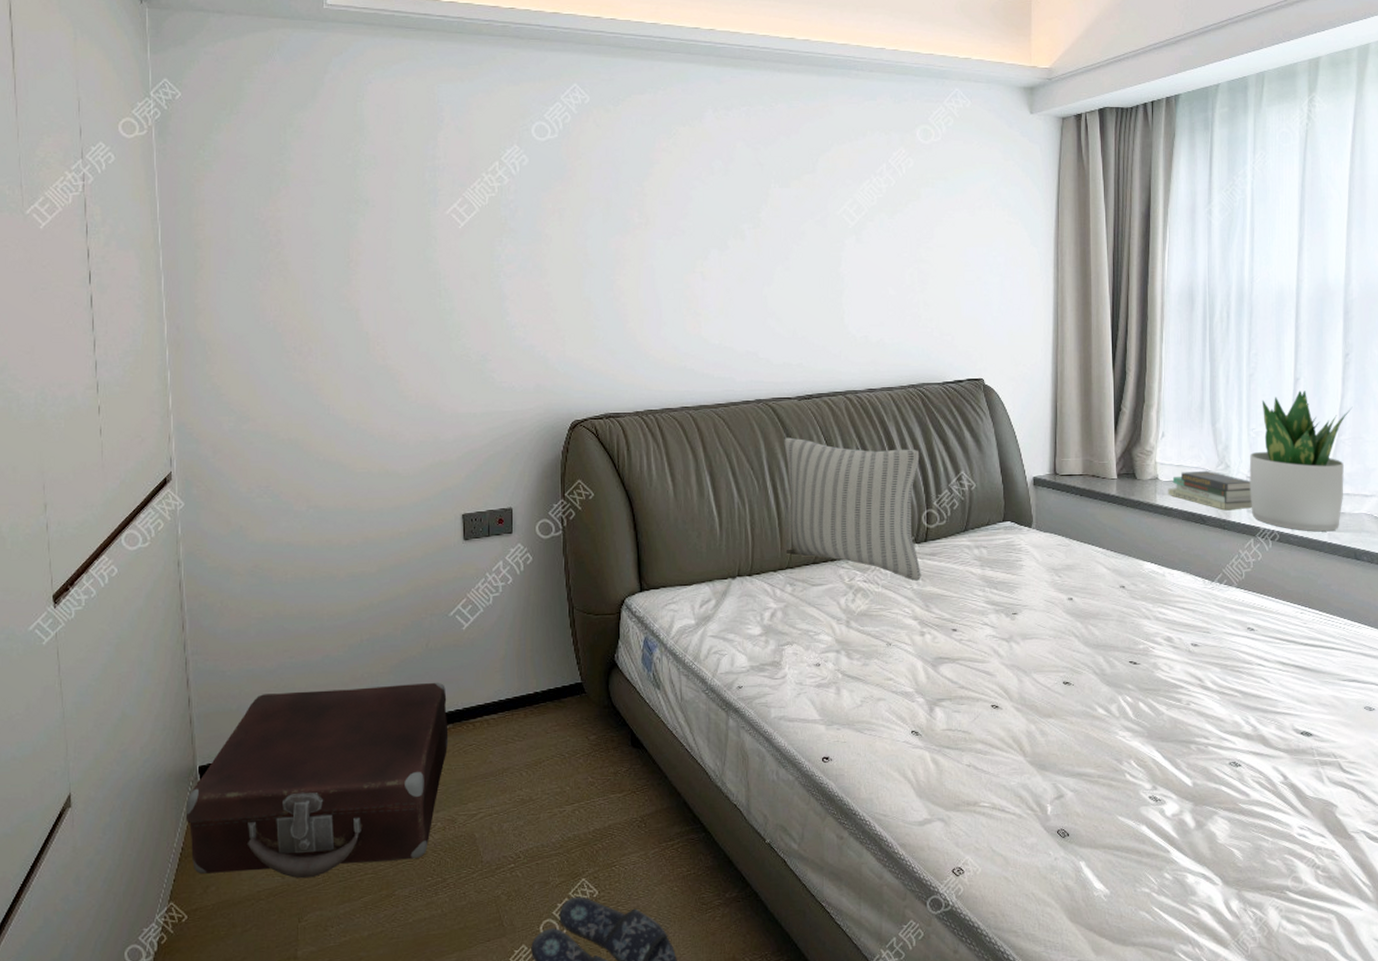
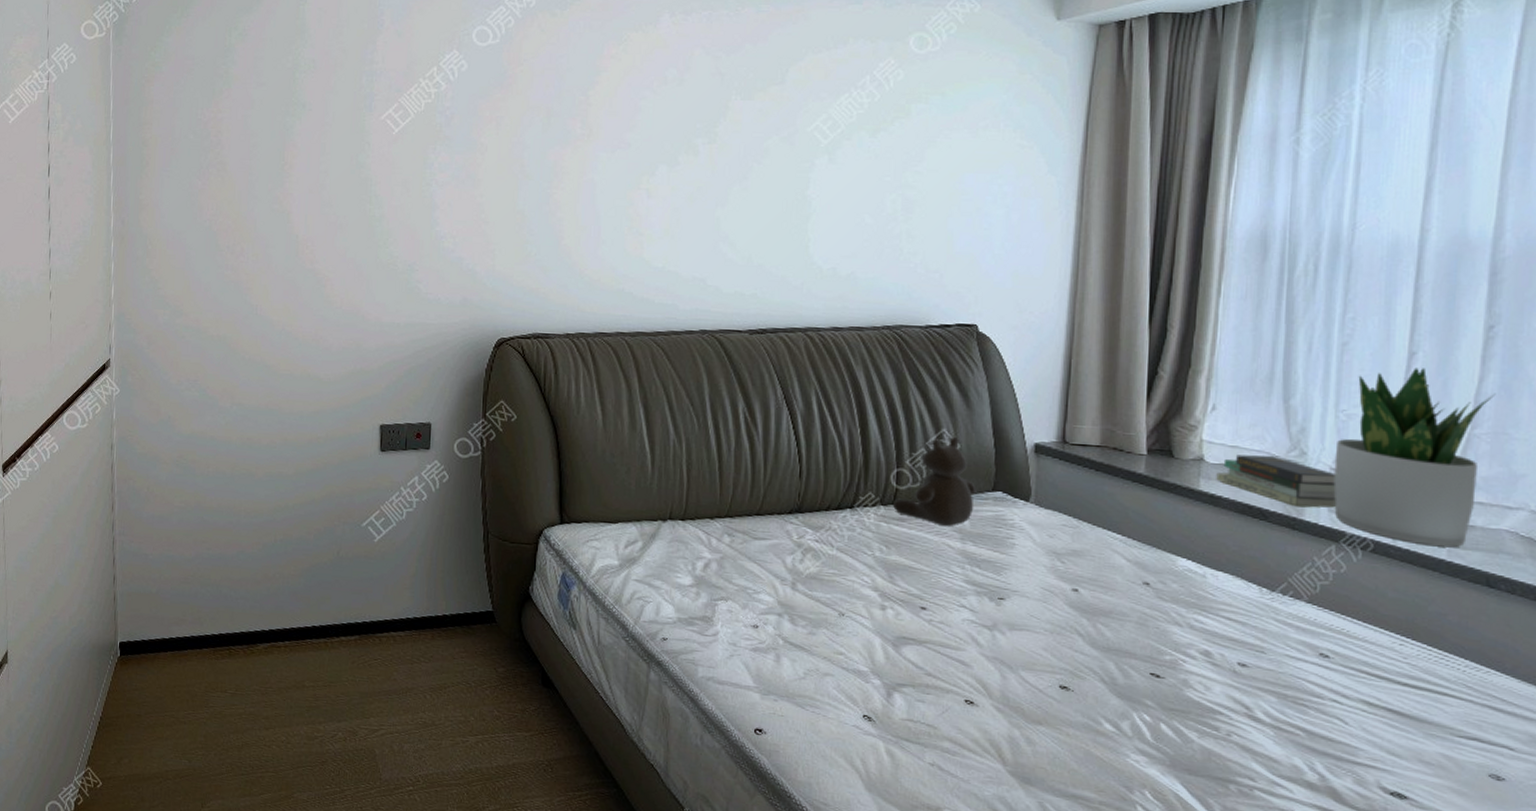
suitcase: present [185,682,449,879] -> none [105,581,355,767]
pillow: present [784,437,921,581] -> none [725,374,892,548]
stuffed bear: none [926,477,991,557] -> present [893,436,977,527]

